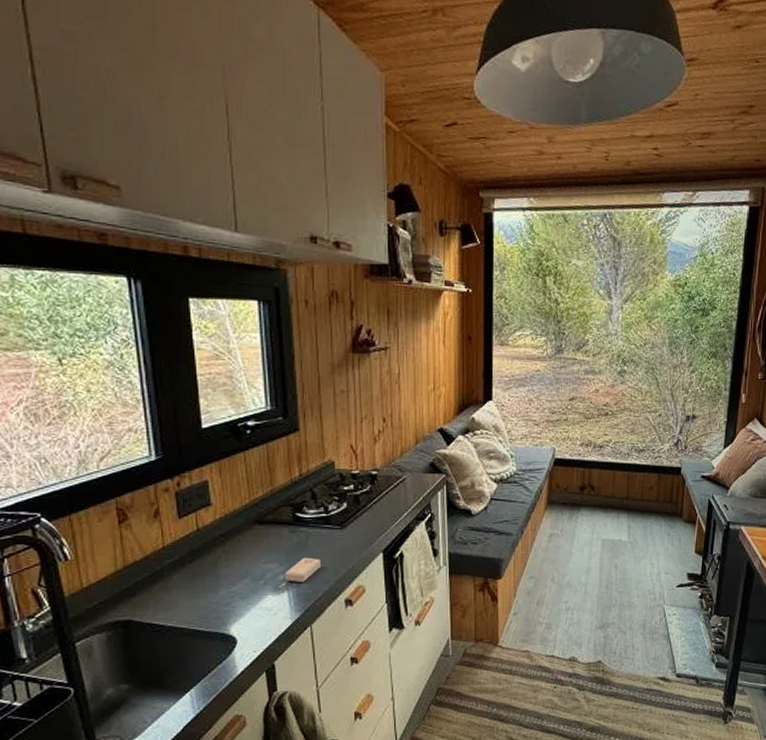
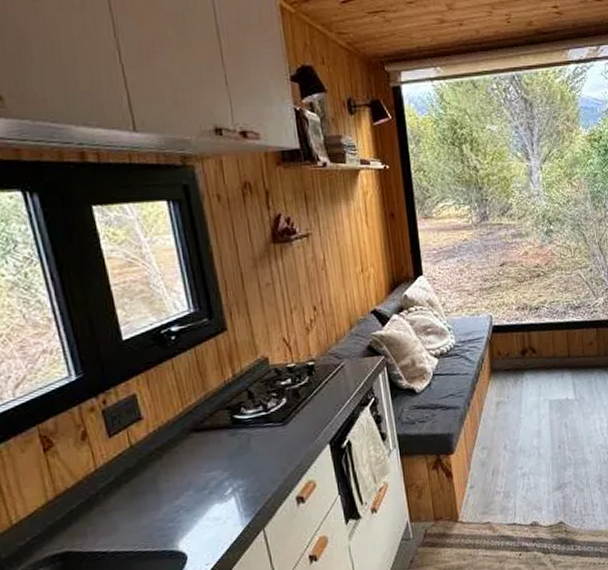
soap bar: present [285,557,322,582] -> none [230,459,268,487]

